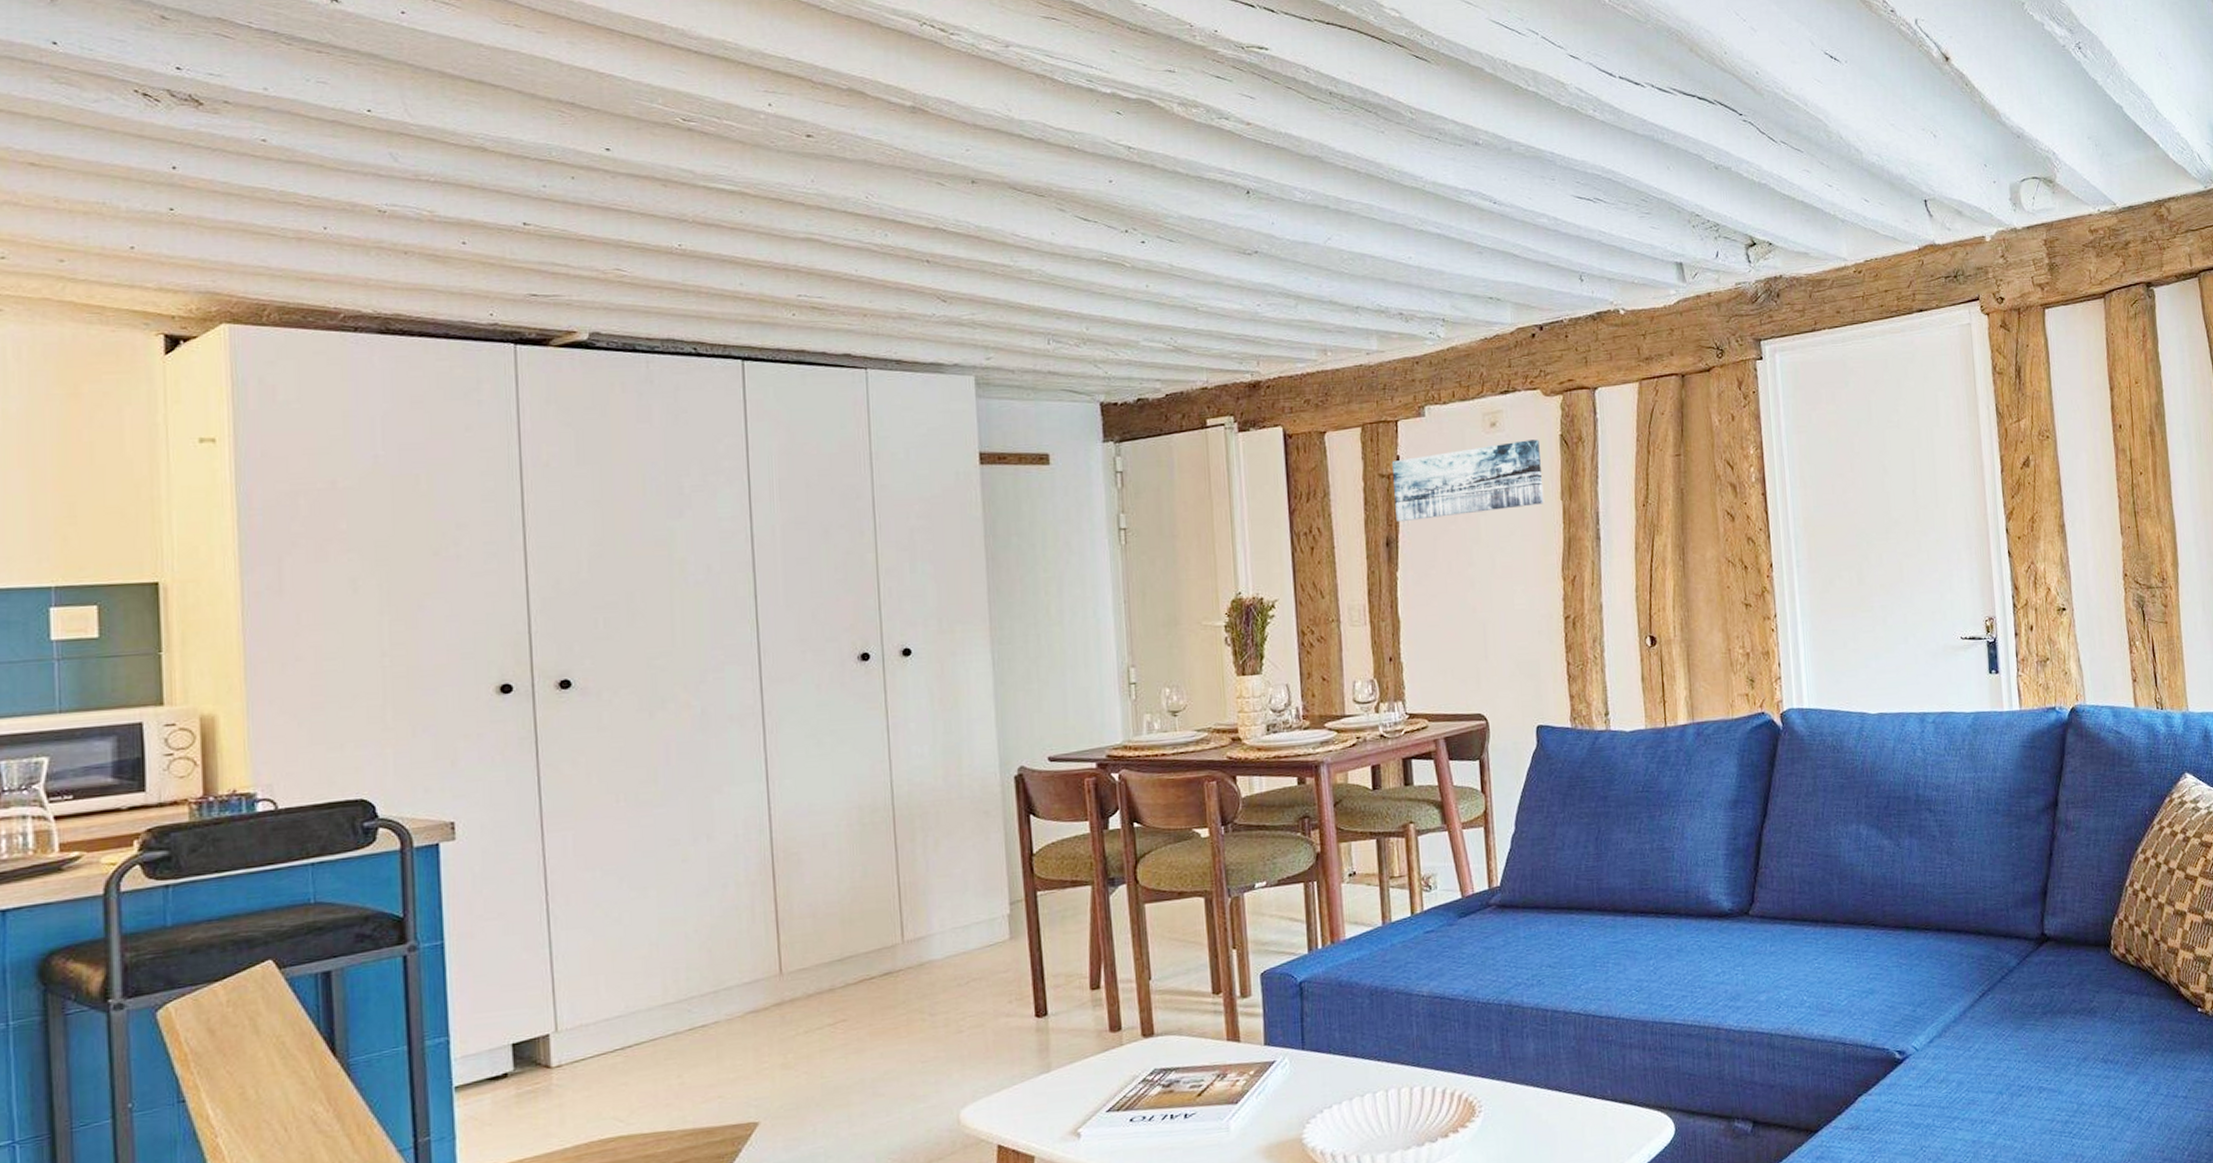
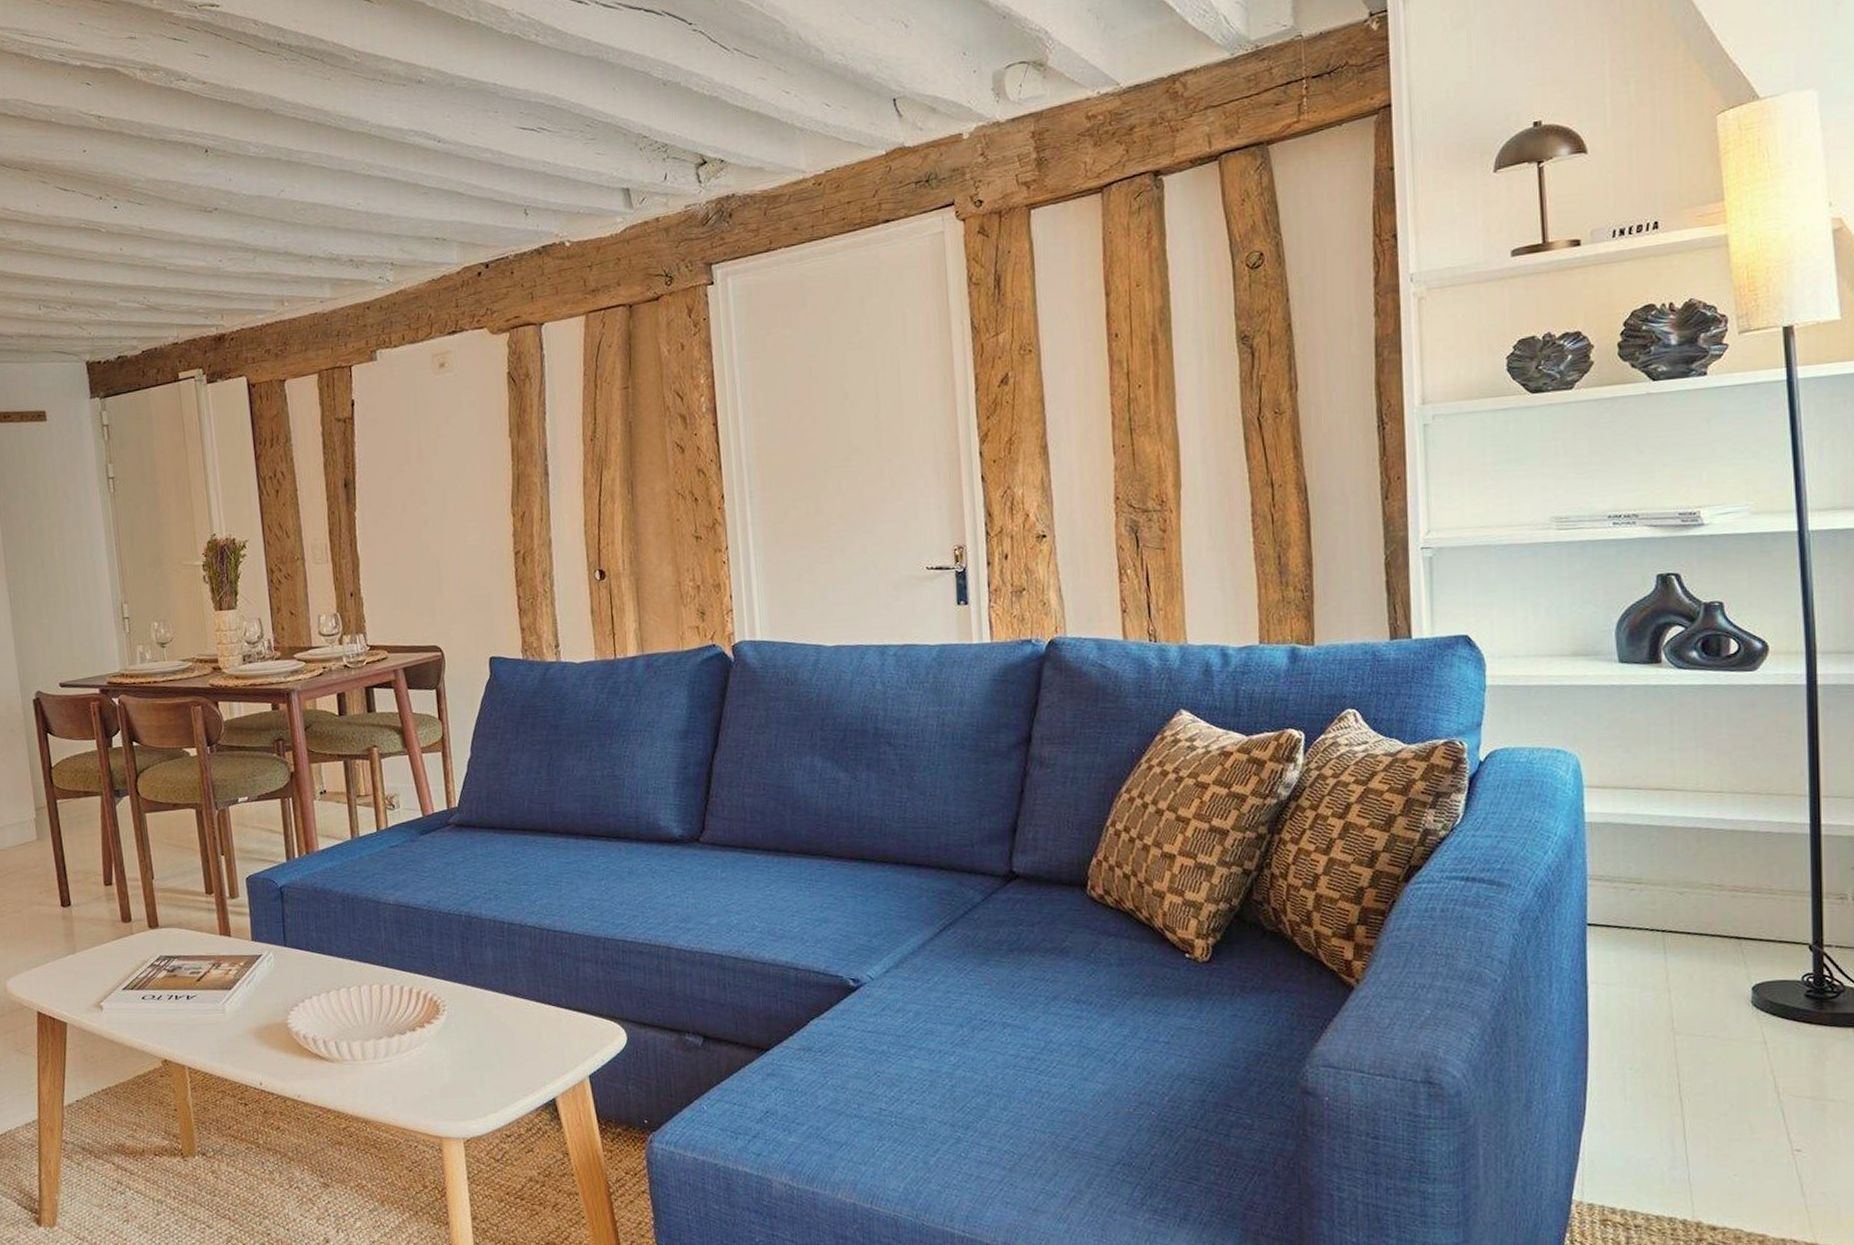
wall art: present [1392,439,1544,522] -> none [348,378,493,464]

